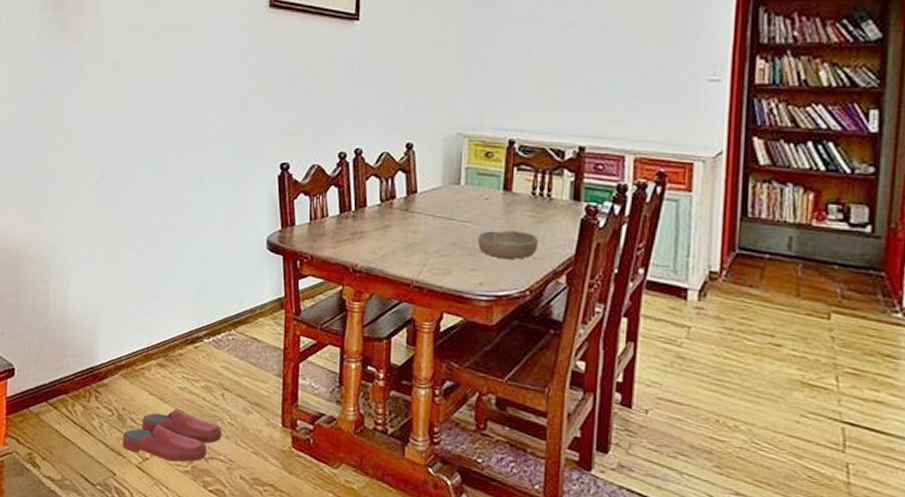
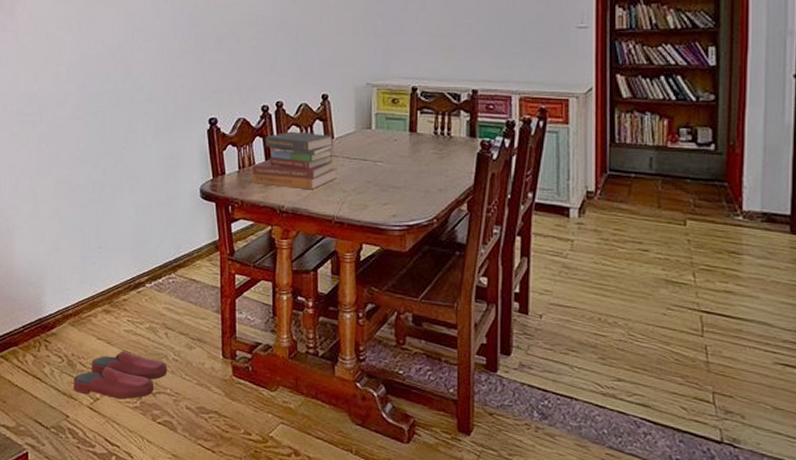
books: none [324,182,419,249] -> present [252,131,337,190]
bowl: present [477,230,538,259] -> none [389,167,442,192]

